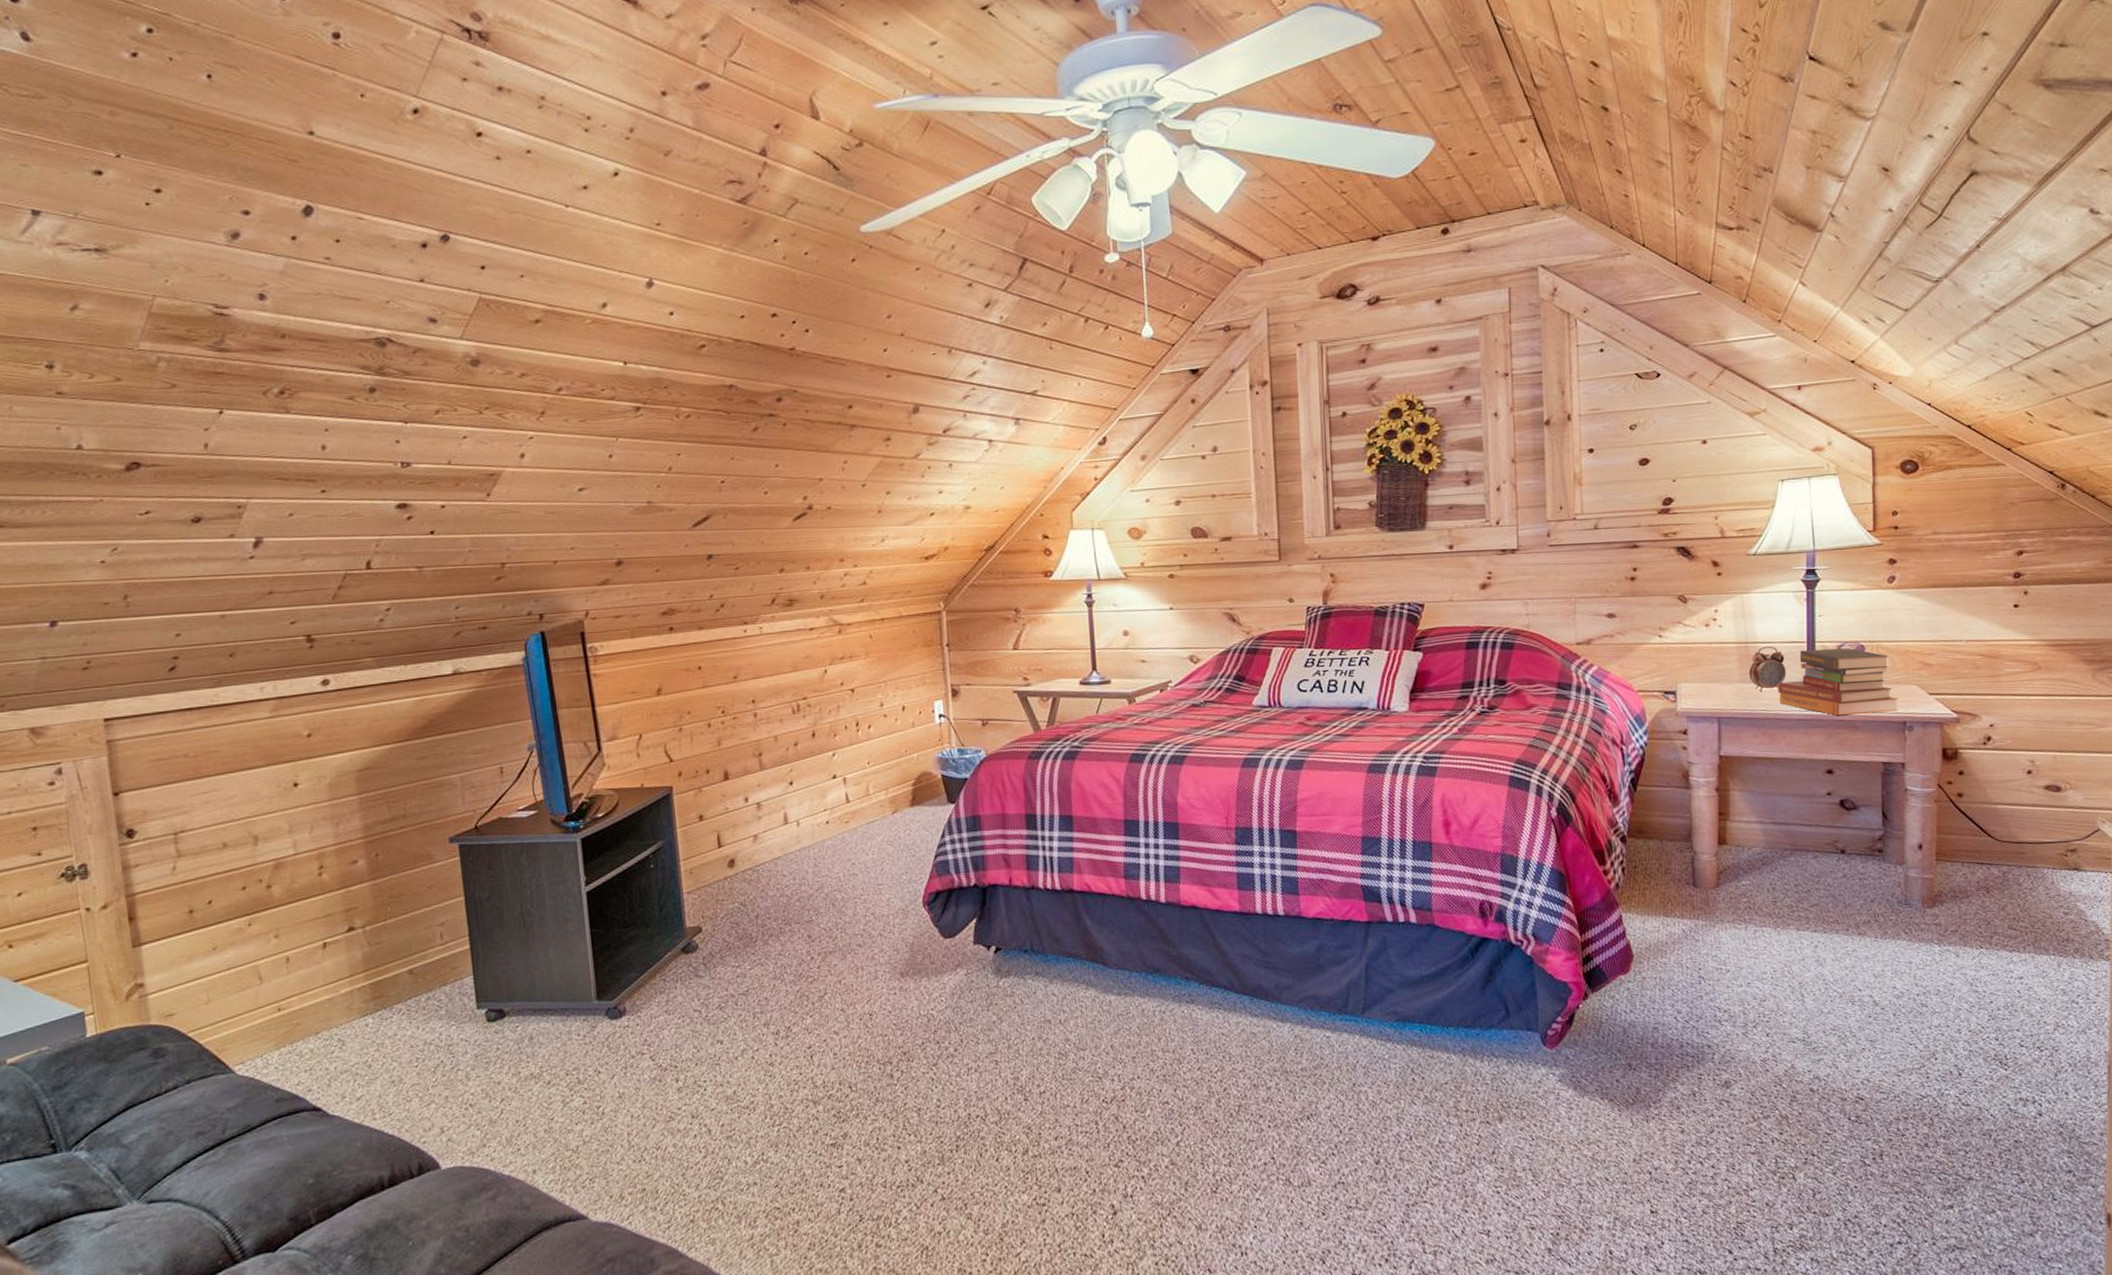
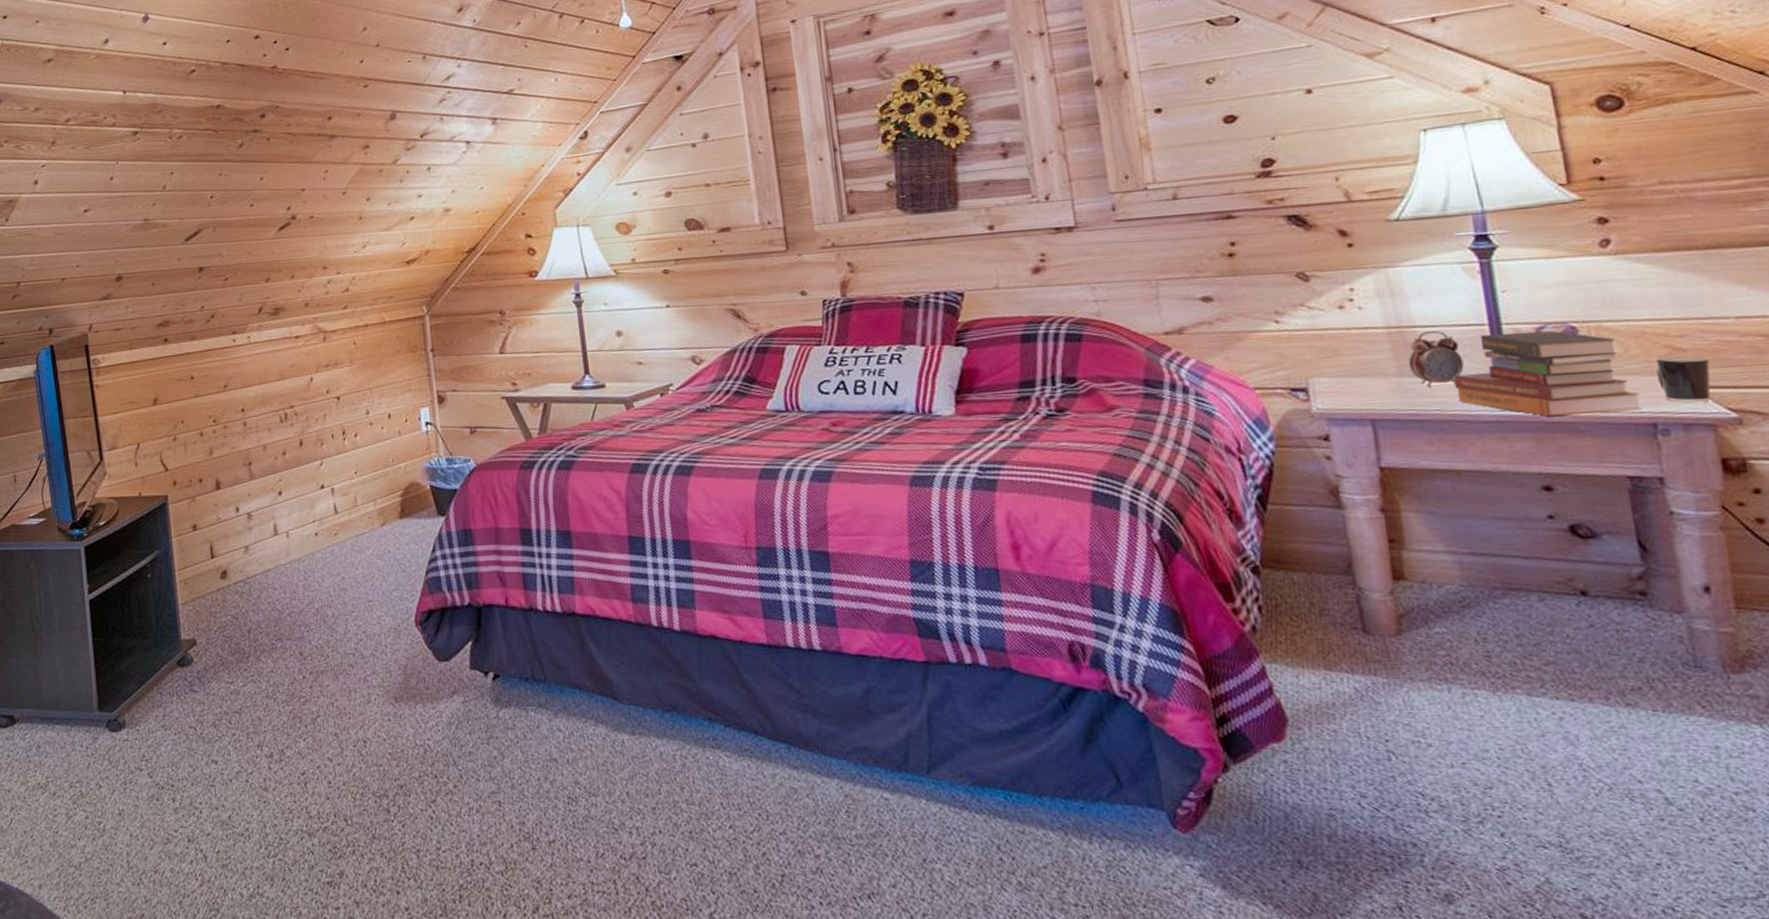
mug: none [1911,670,1945,707] -> present [1655,356,1711,404]

